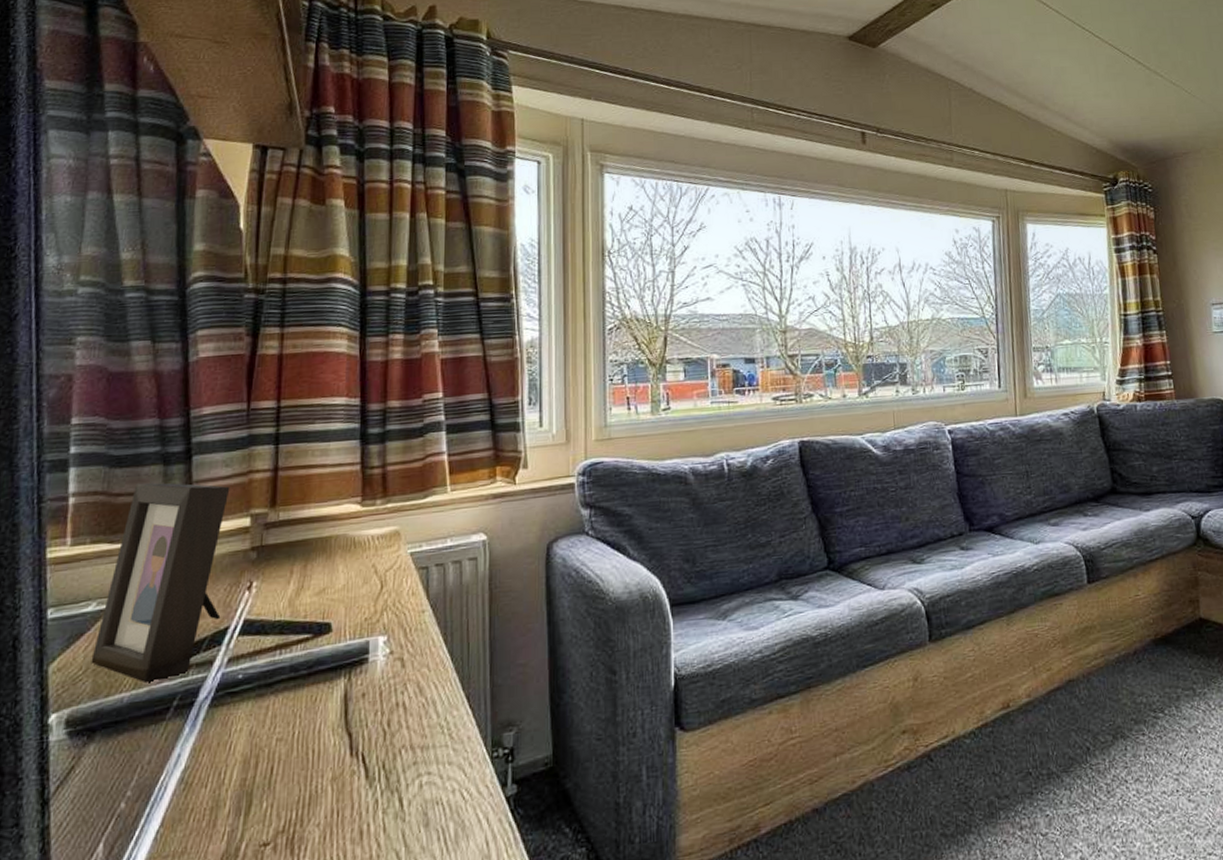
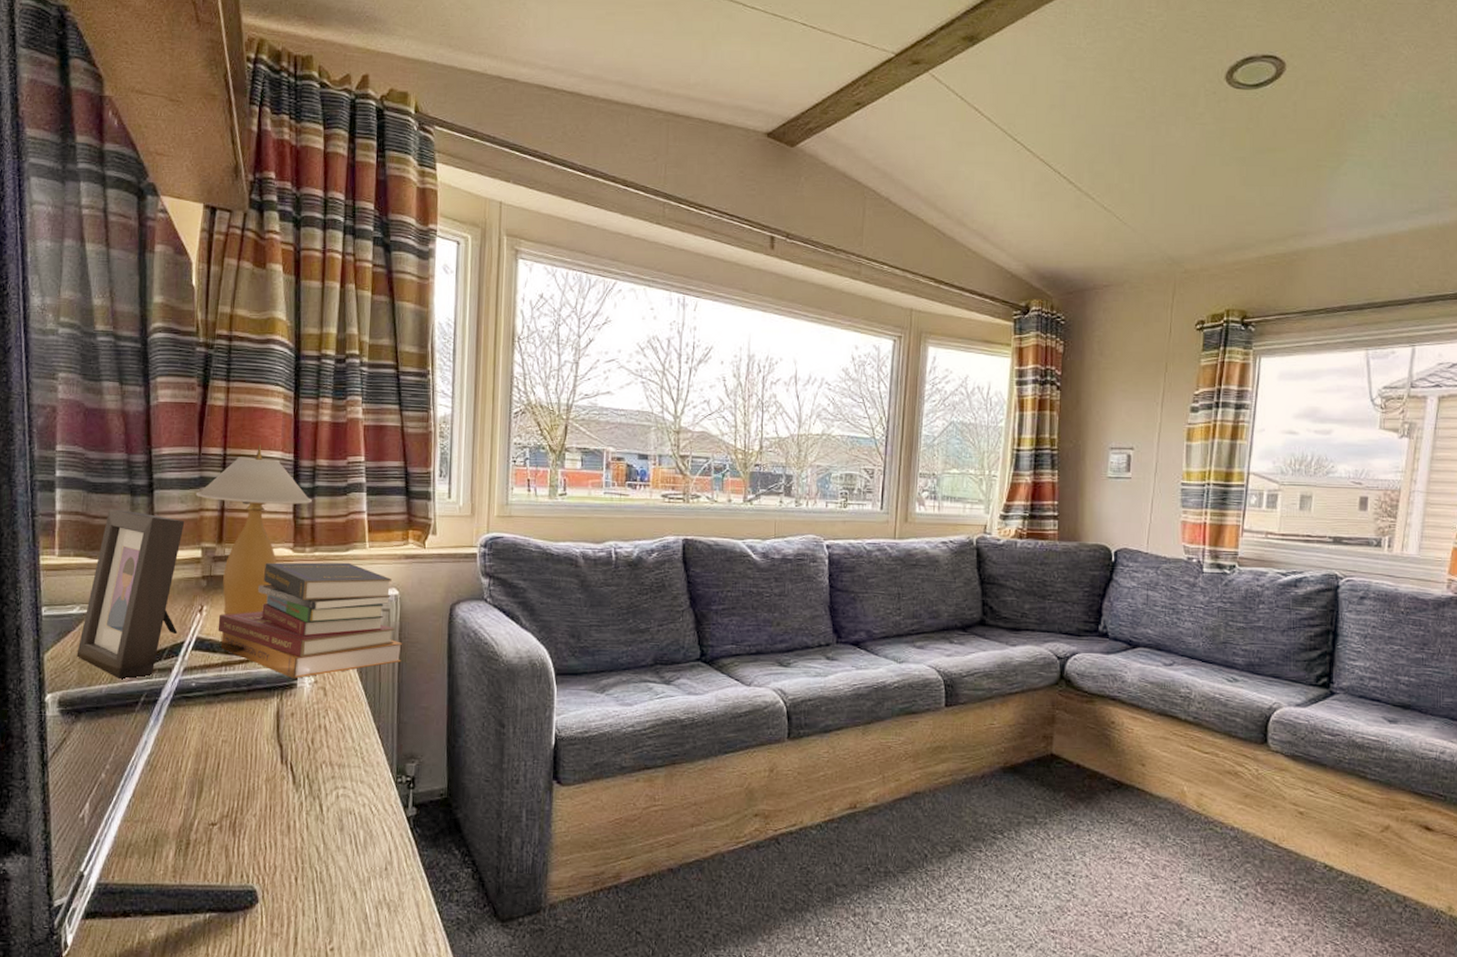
table lamp: none [243,391,383,589] -> present [195,444,312,615]
books: none [270,510,494,652] -> present [217,562,403,678]

